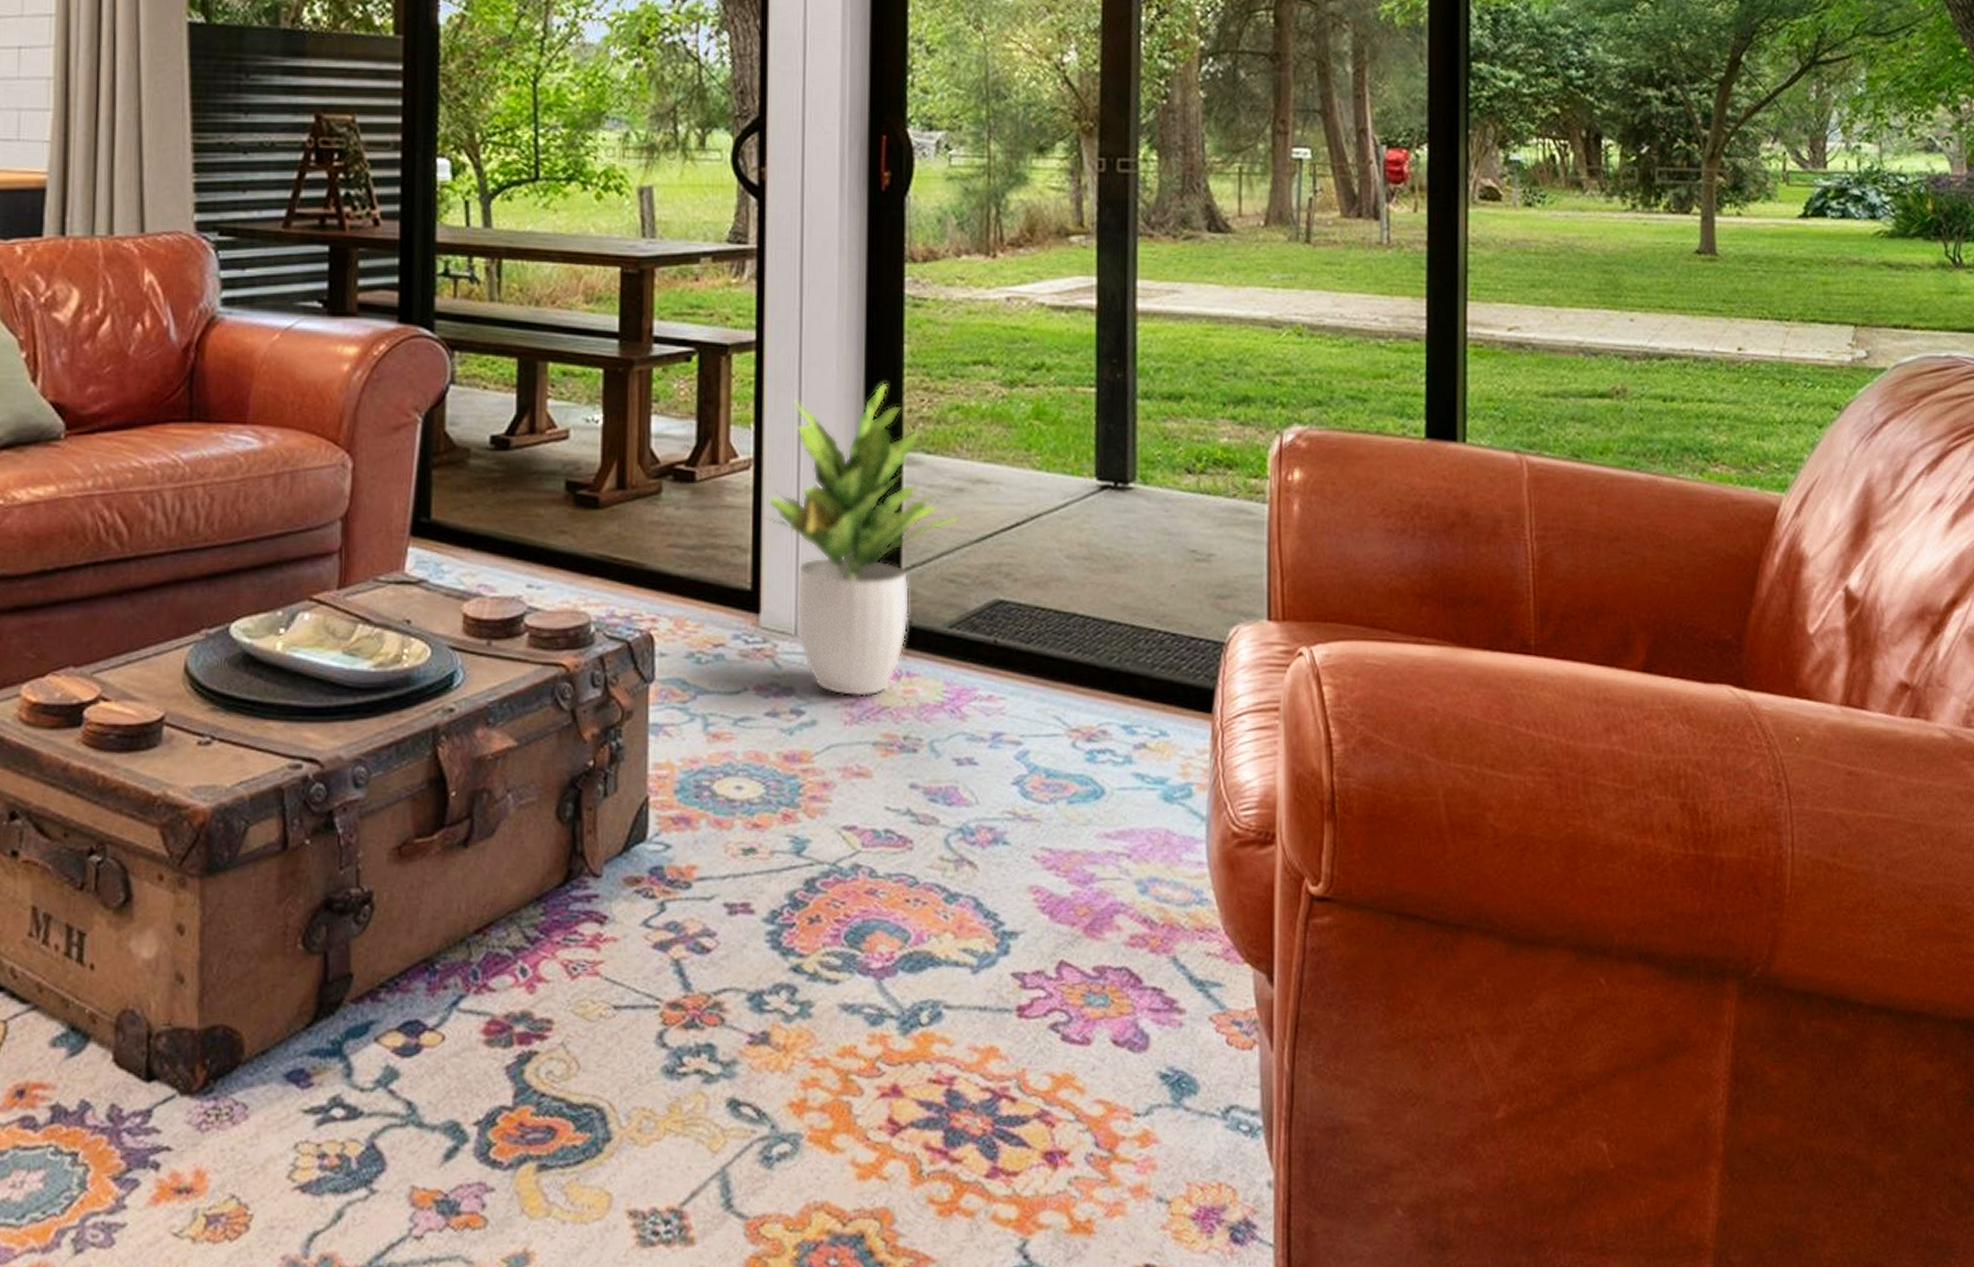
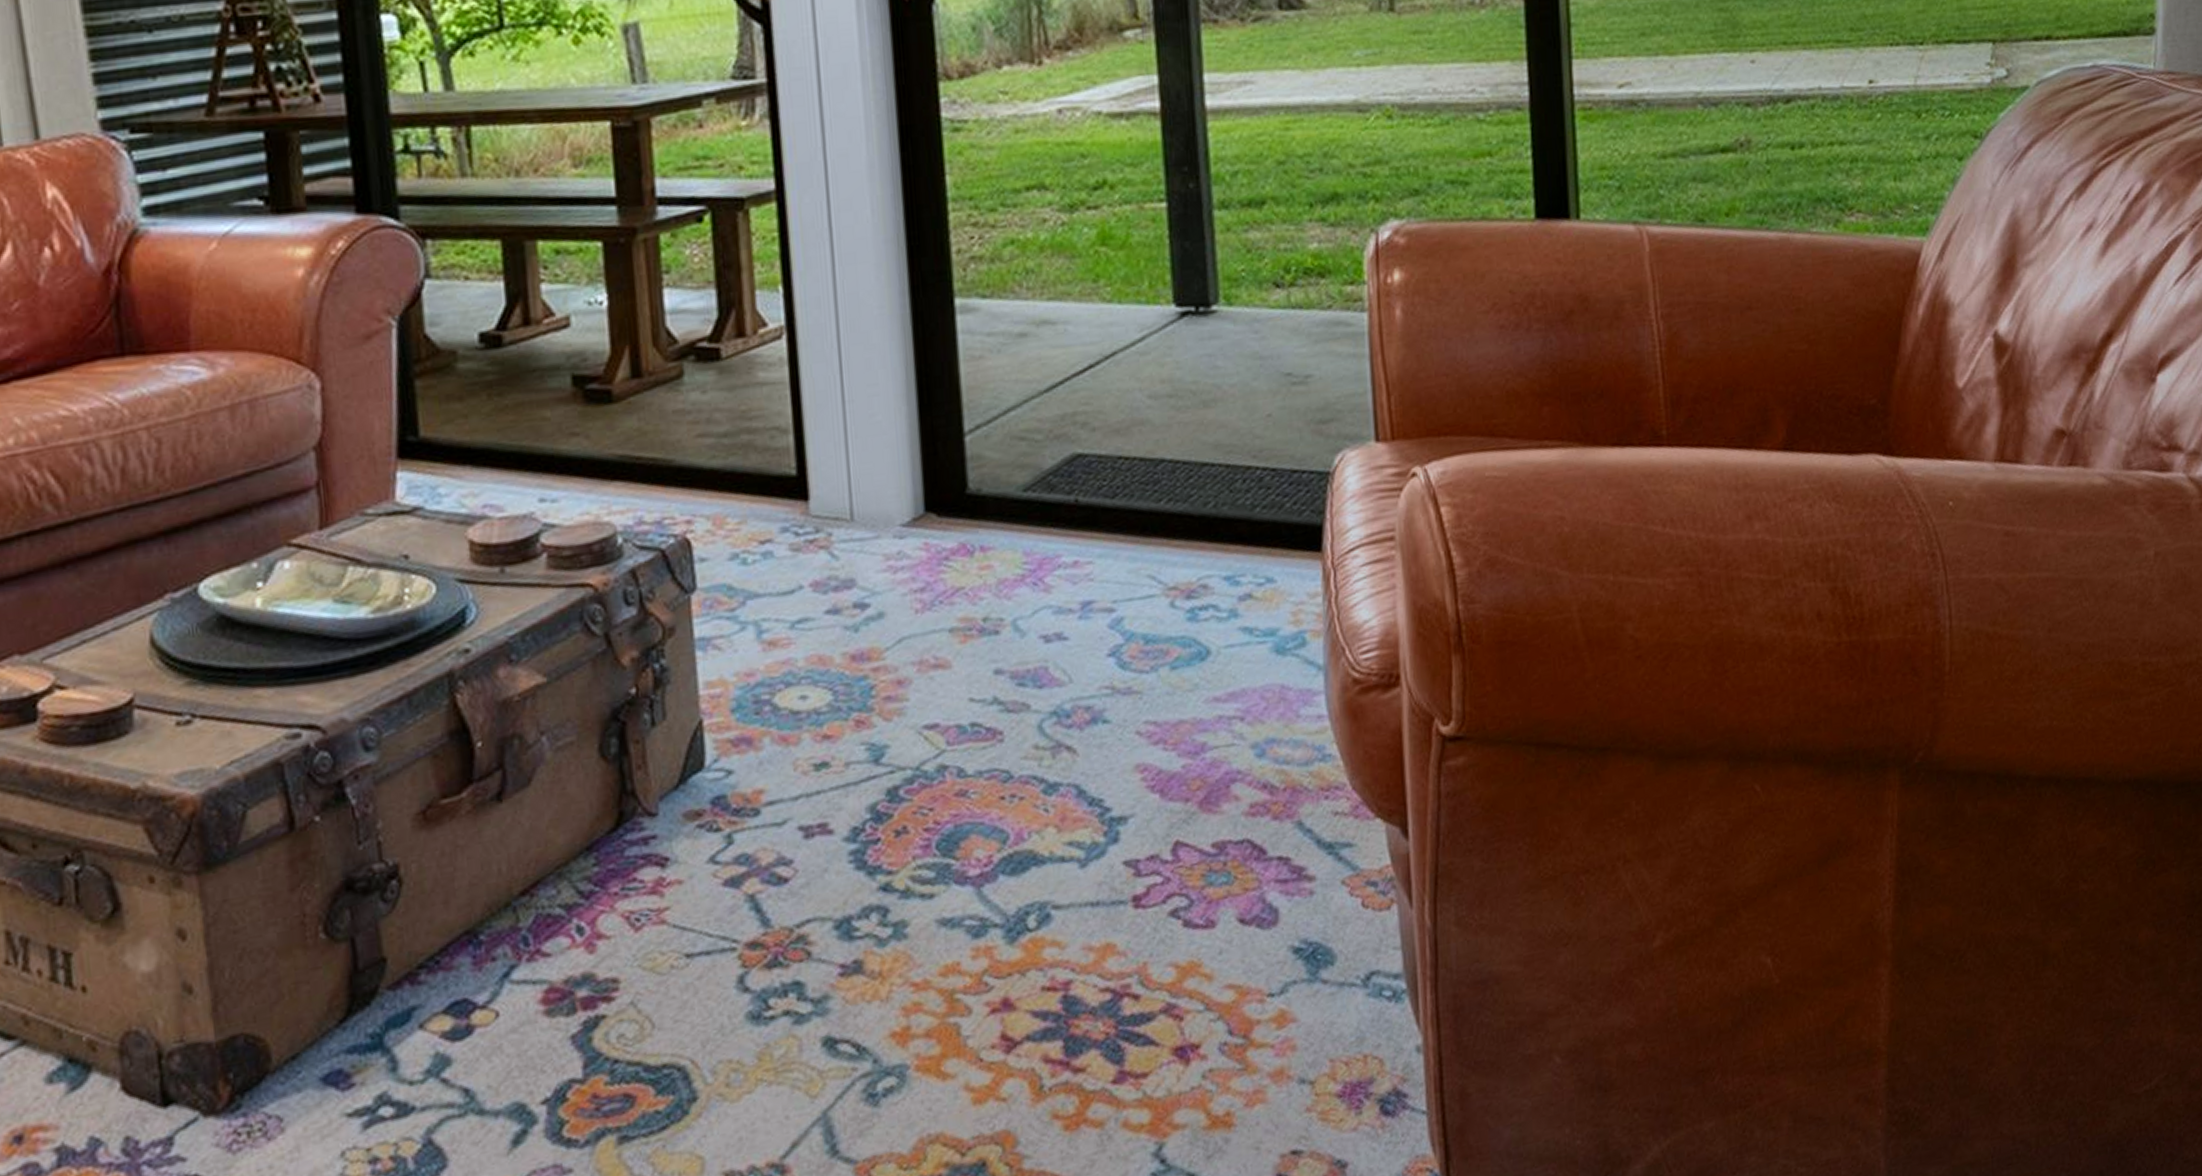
potted plant: present [763,382,959,697] -> none [802,222,1025,582]

